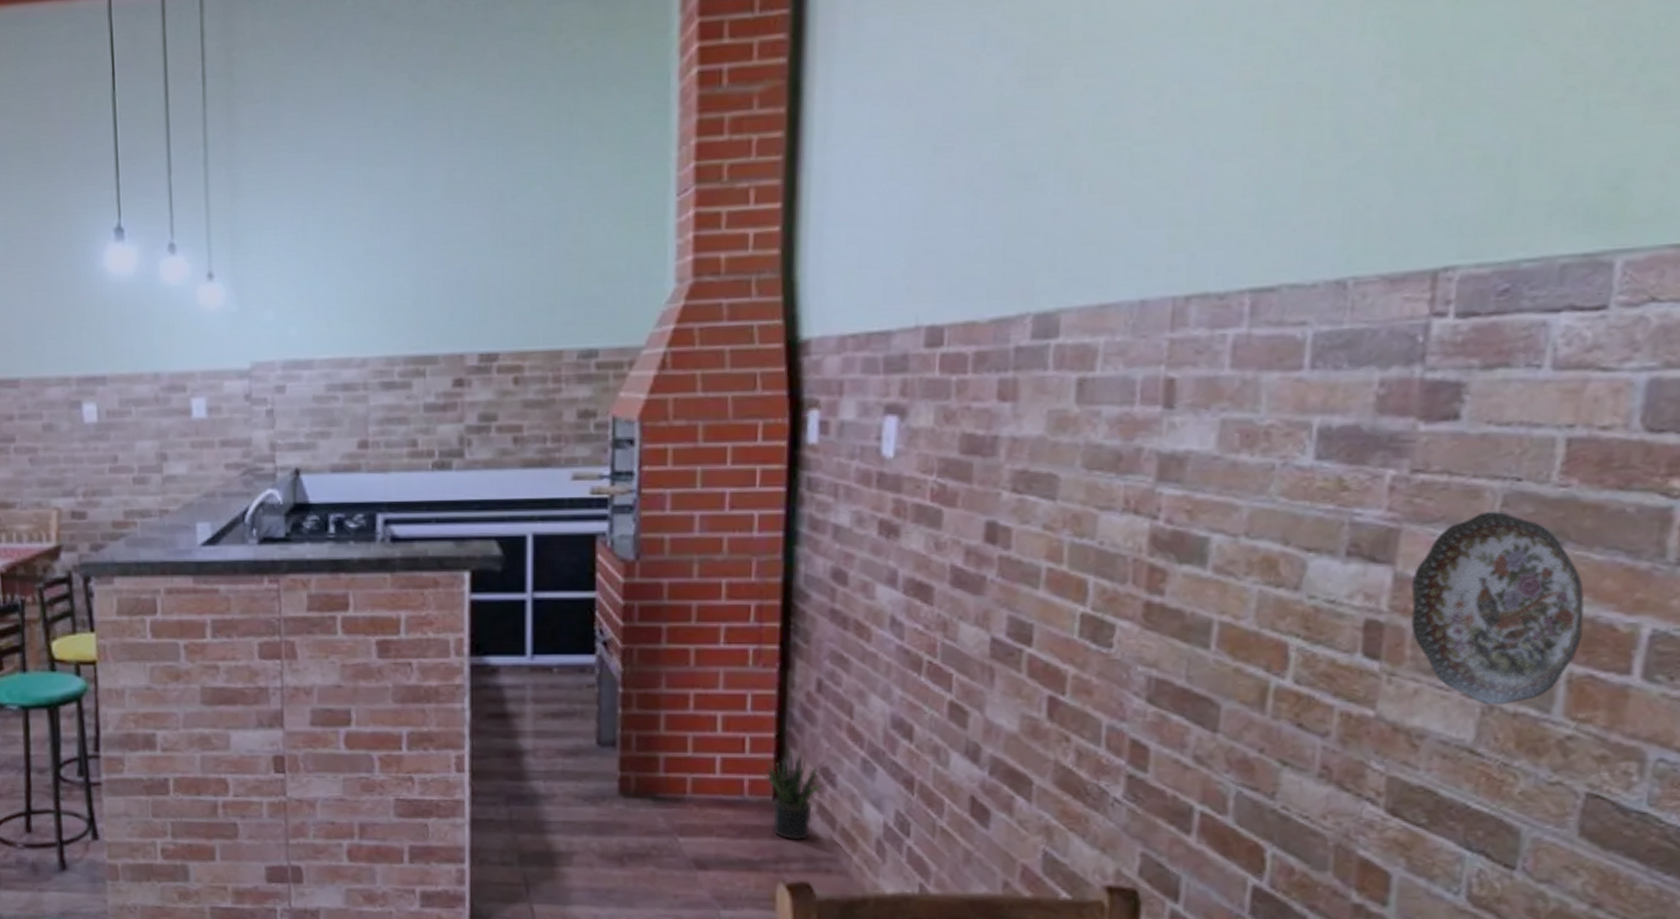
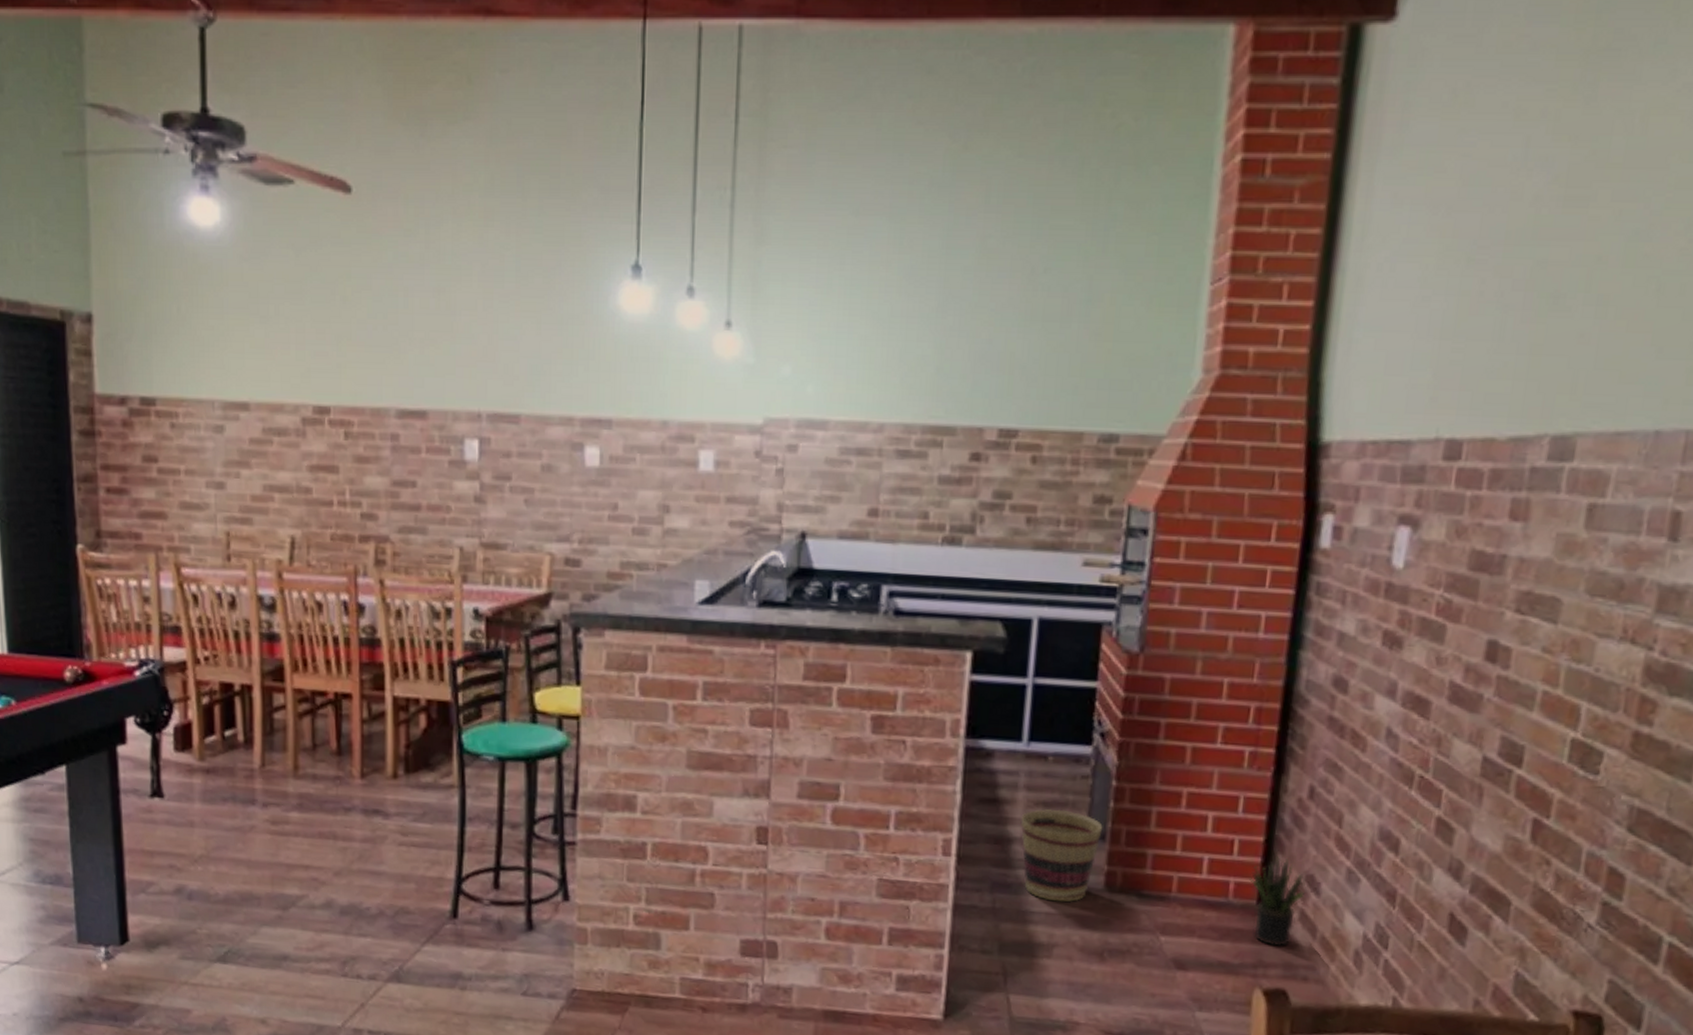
basket: none [531,719,613,810] -> present [1020,809,1103,903]

